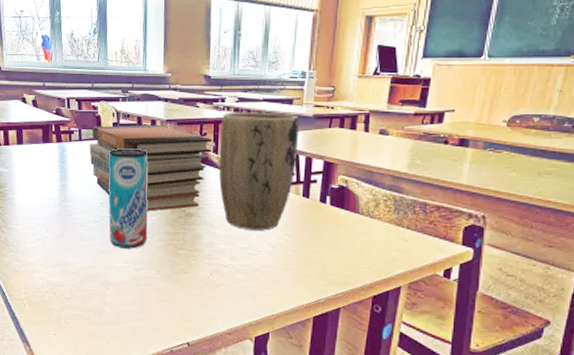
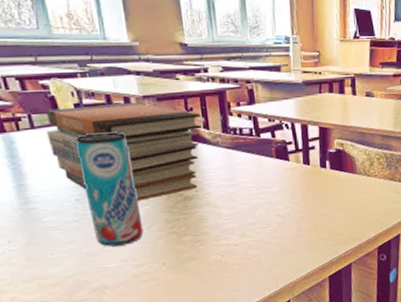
plant pot: present [218,111,300,231] -> none [207,81,293,205]

